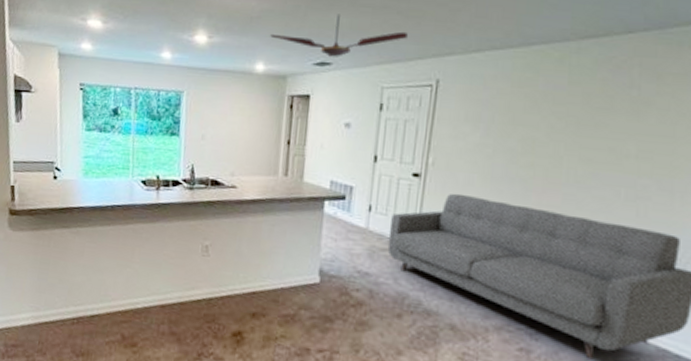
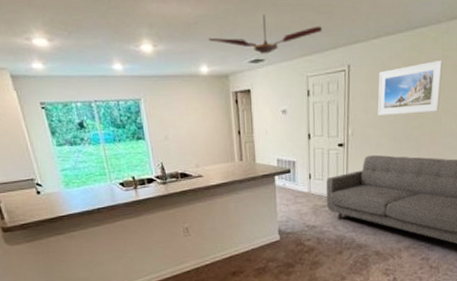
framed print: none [470,86,569,151] -> present [377,61,443,115]

